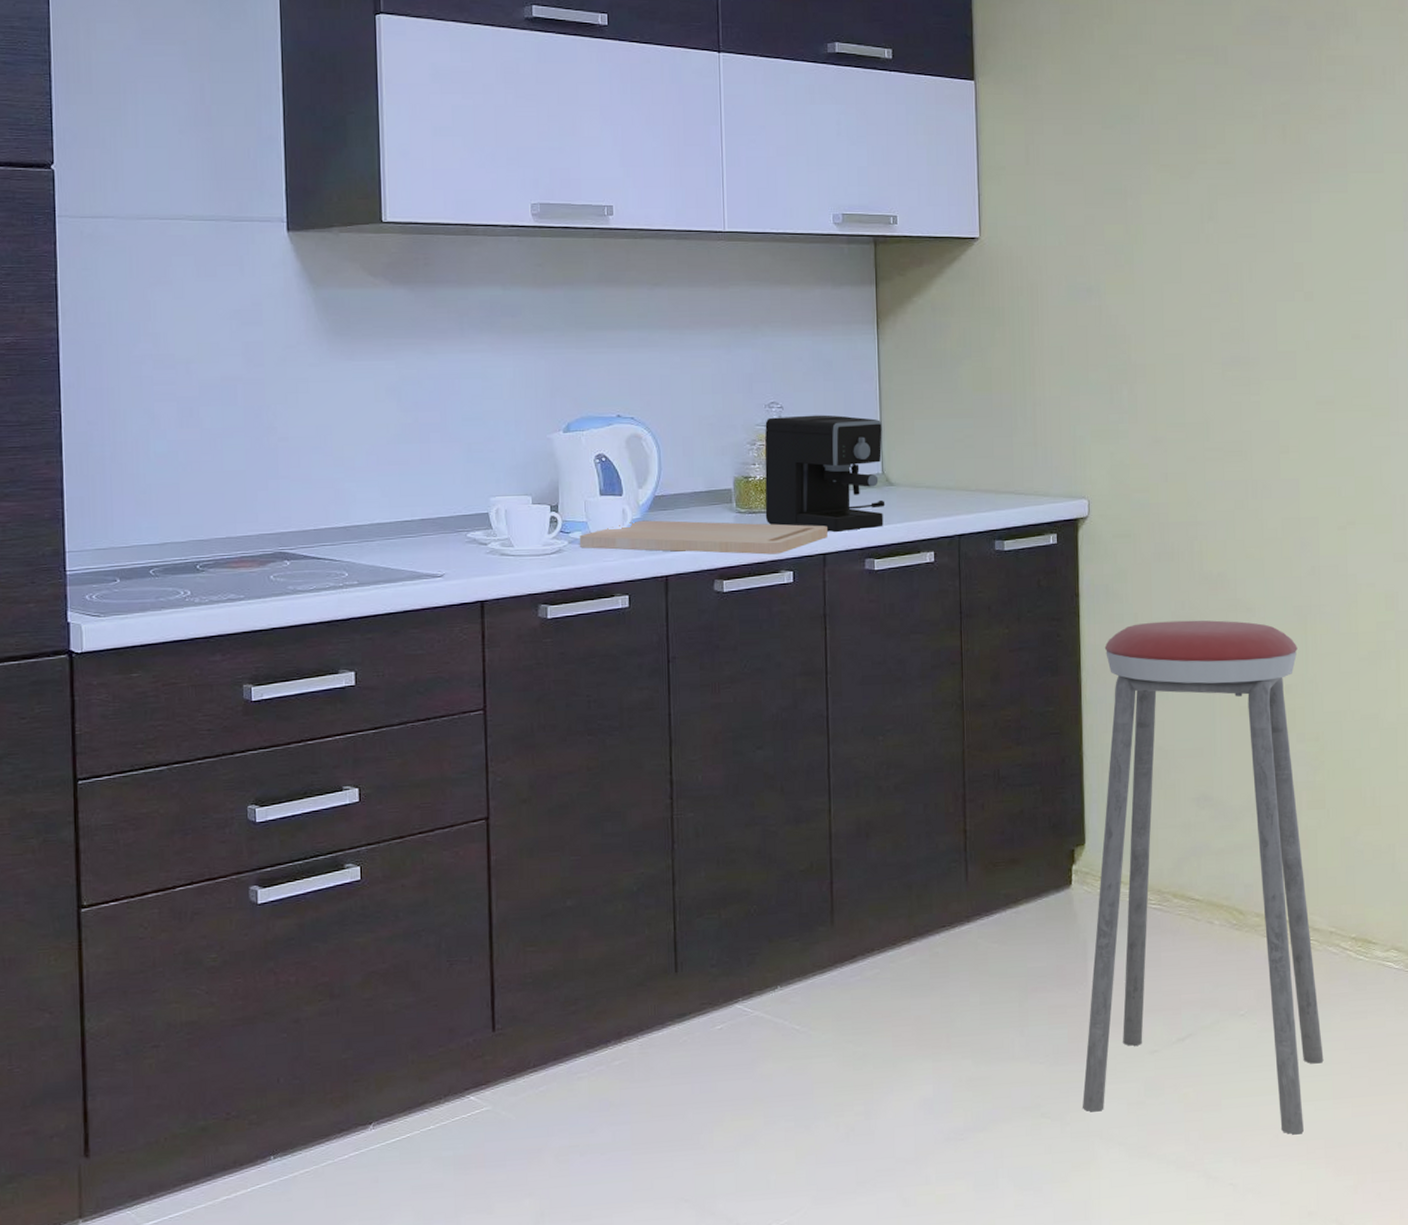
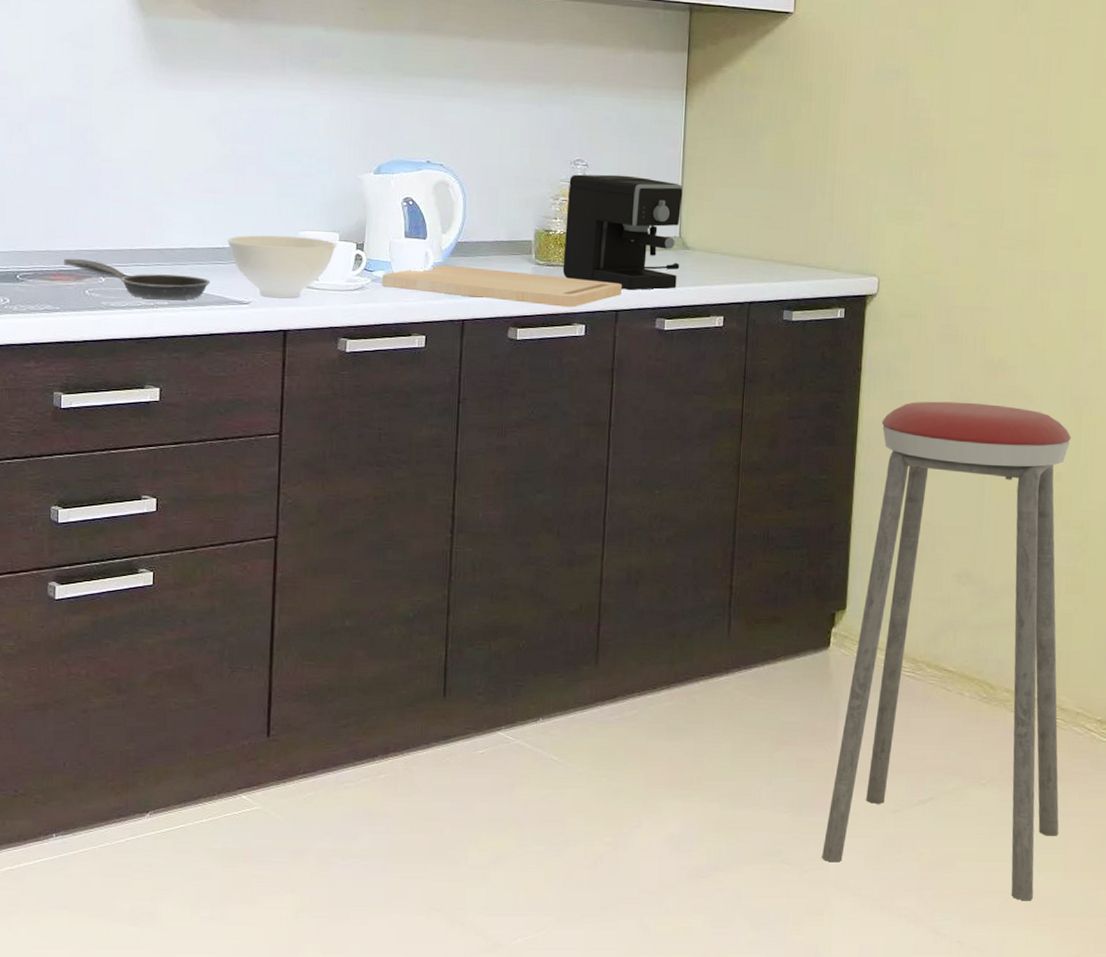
frying pan: none [245,543,400,580] -> present [64,258,210,301]
bowl: none [415,503,529,569] -> present [226,235,336,299]

